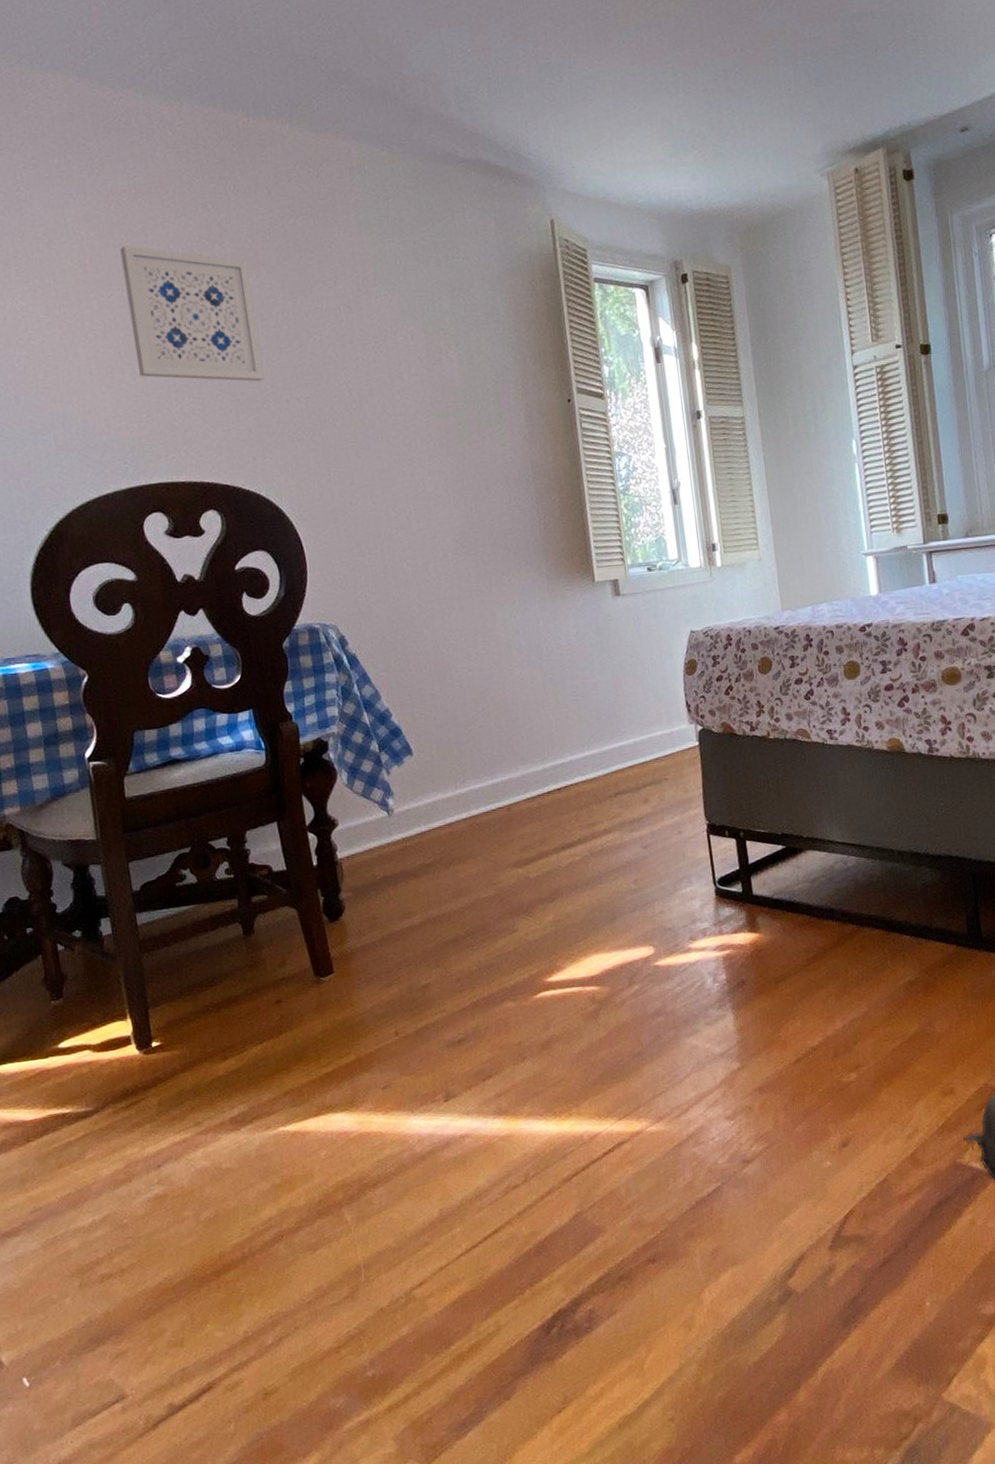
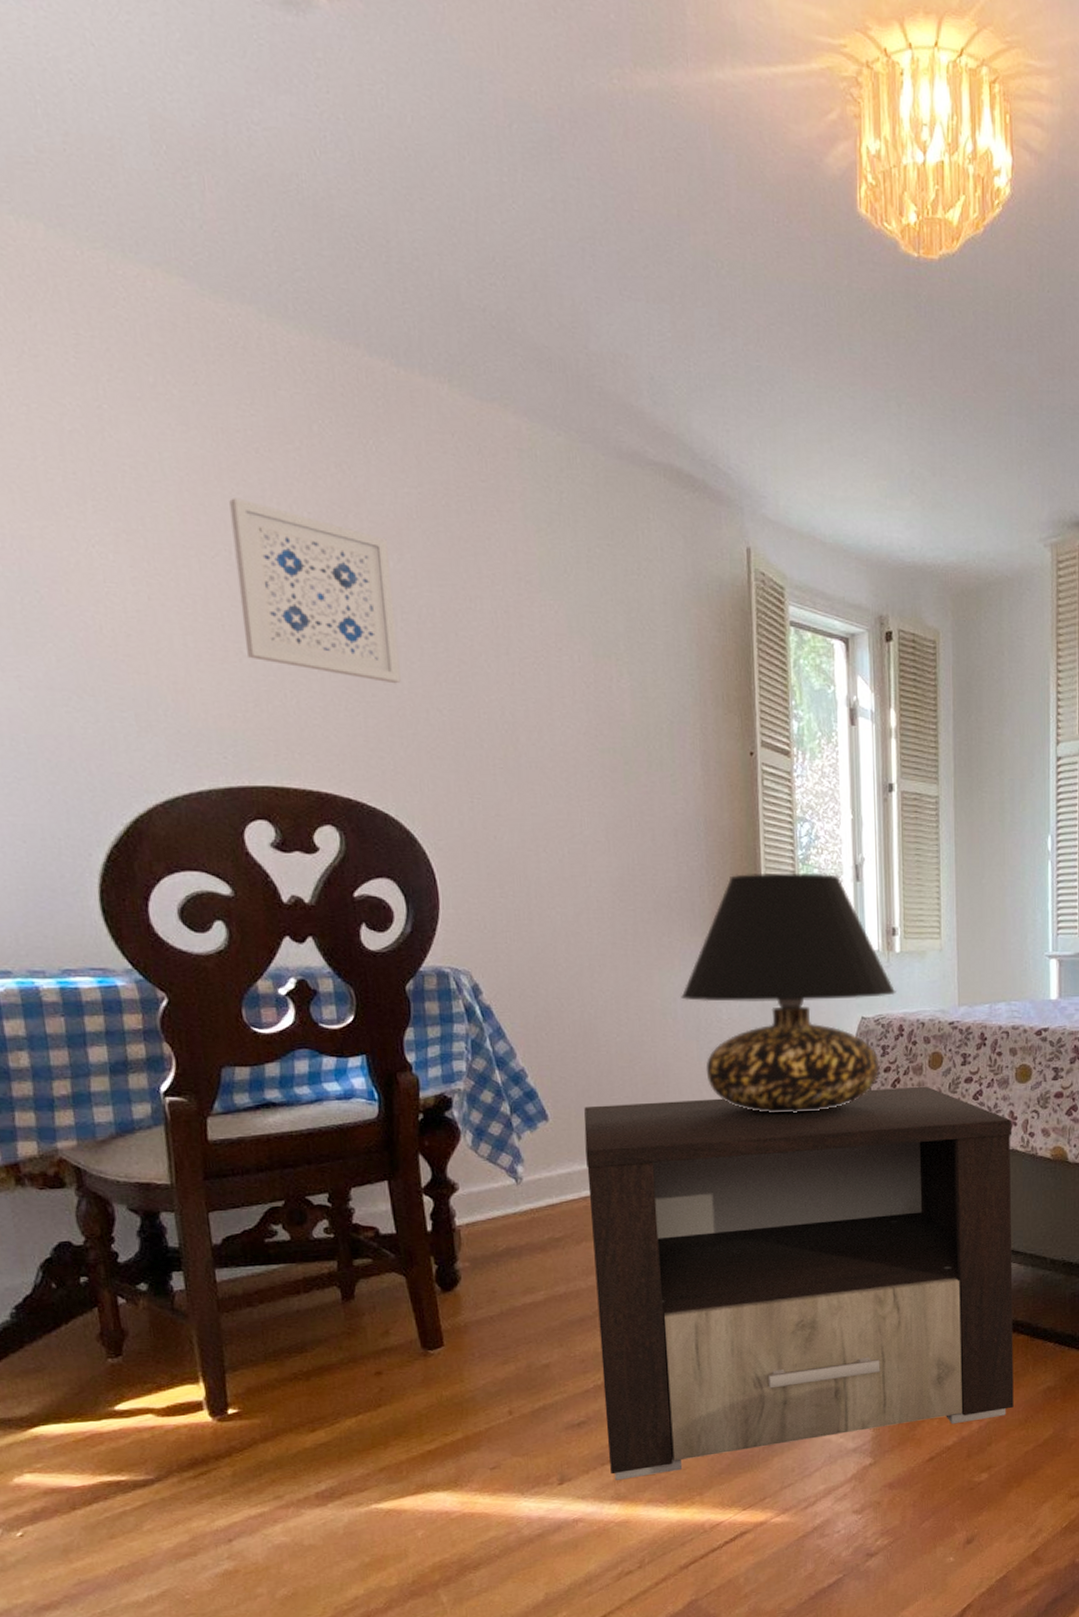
nightstand: none [444,690,876,1095] -> present [584,1086,1014,1480]
table lamp: none [523,500,721,730] -> present [681,872,896,1113]

